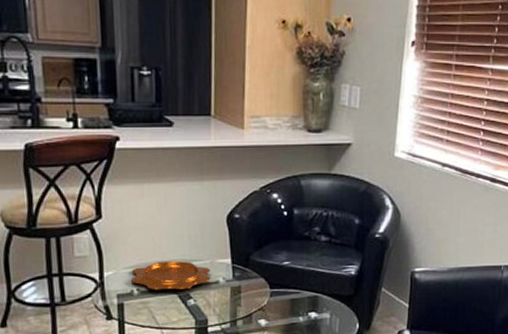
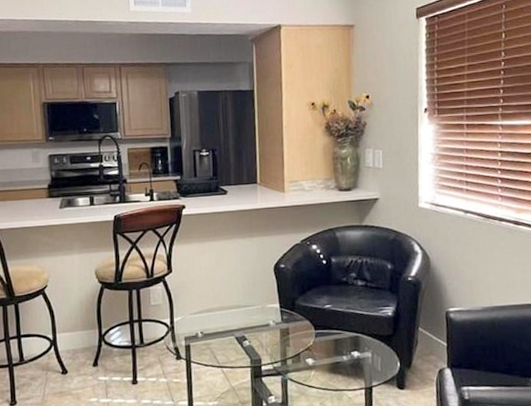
decorative bowl: present [130,260,211,290] -> none [195,306,263,333]

